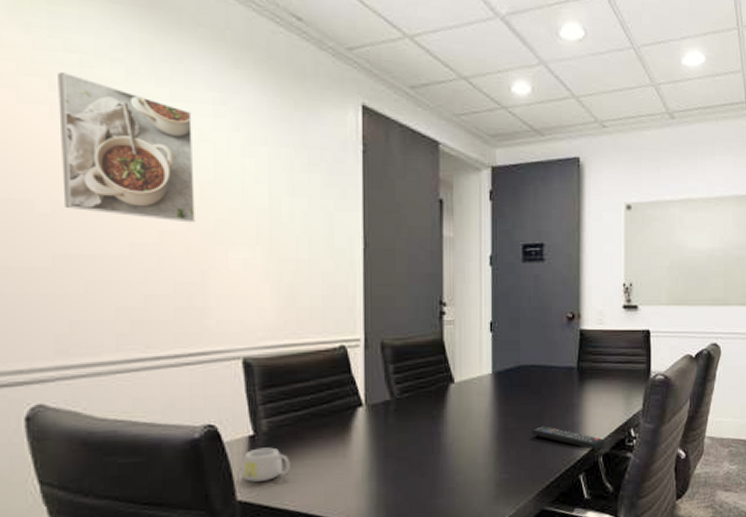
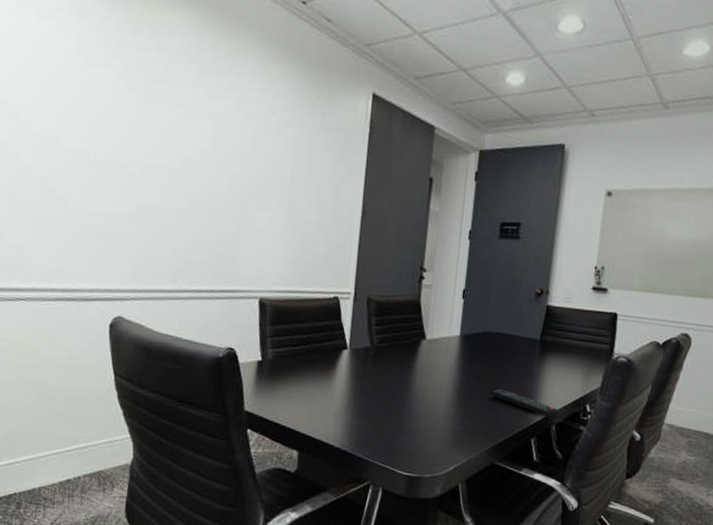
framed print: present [58,72,195,223] -> none [148,67,241,187]
mug: present [241,447,290,482] -> none [249,371,287,399]

